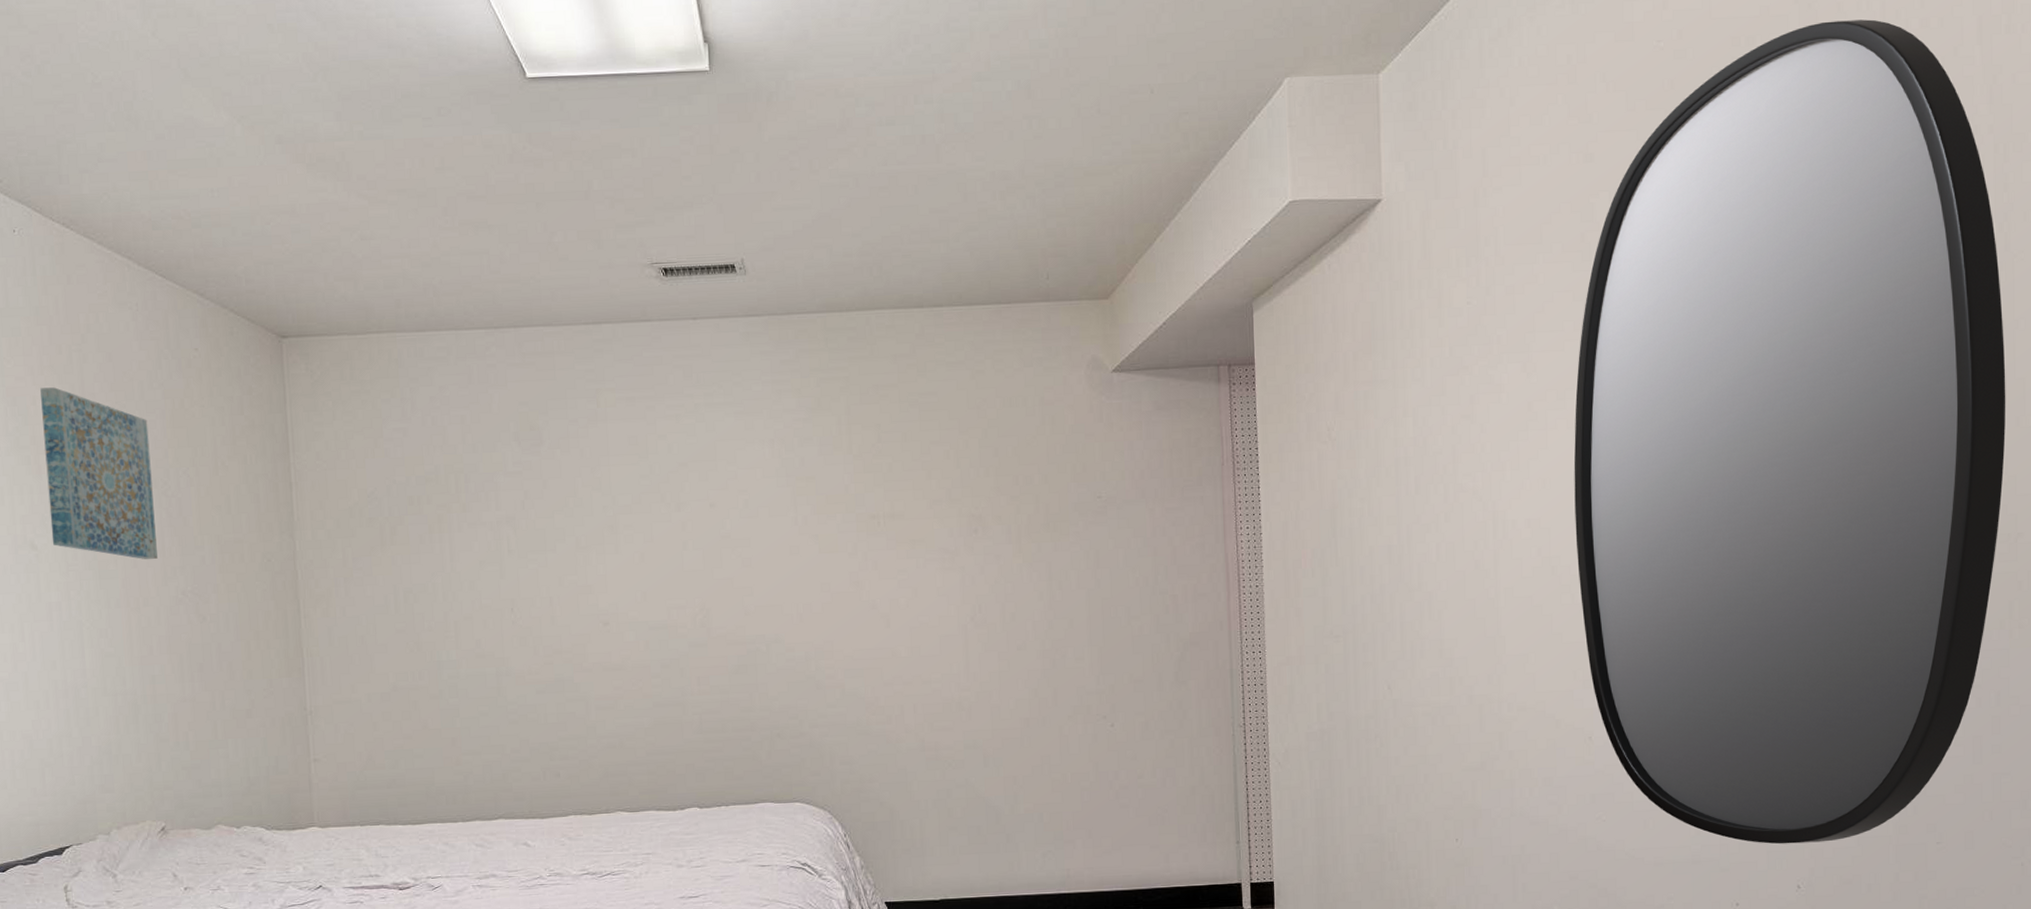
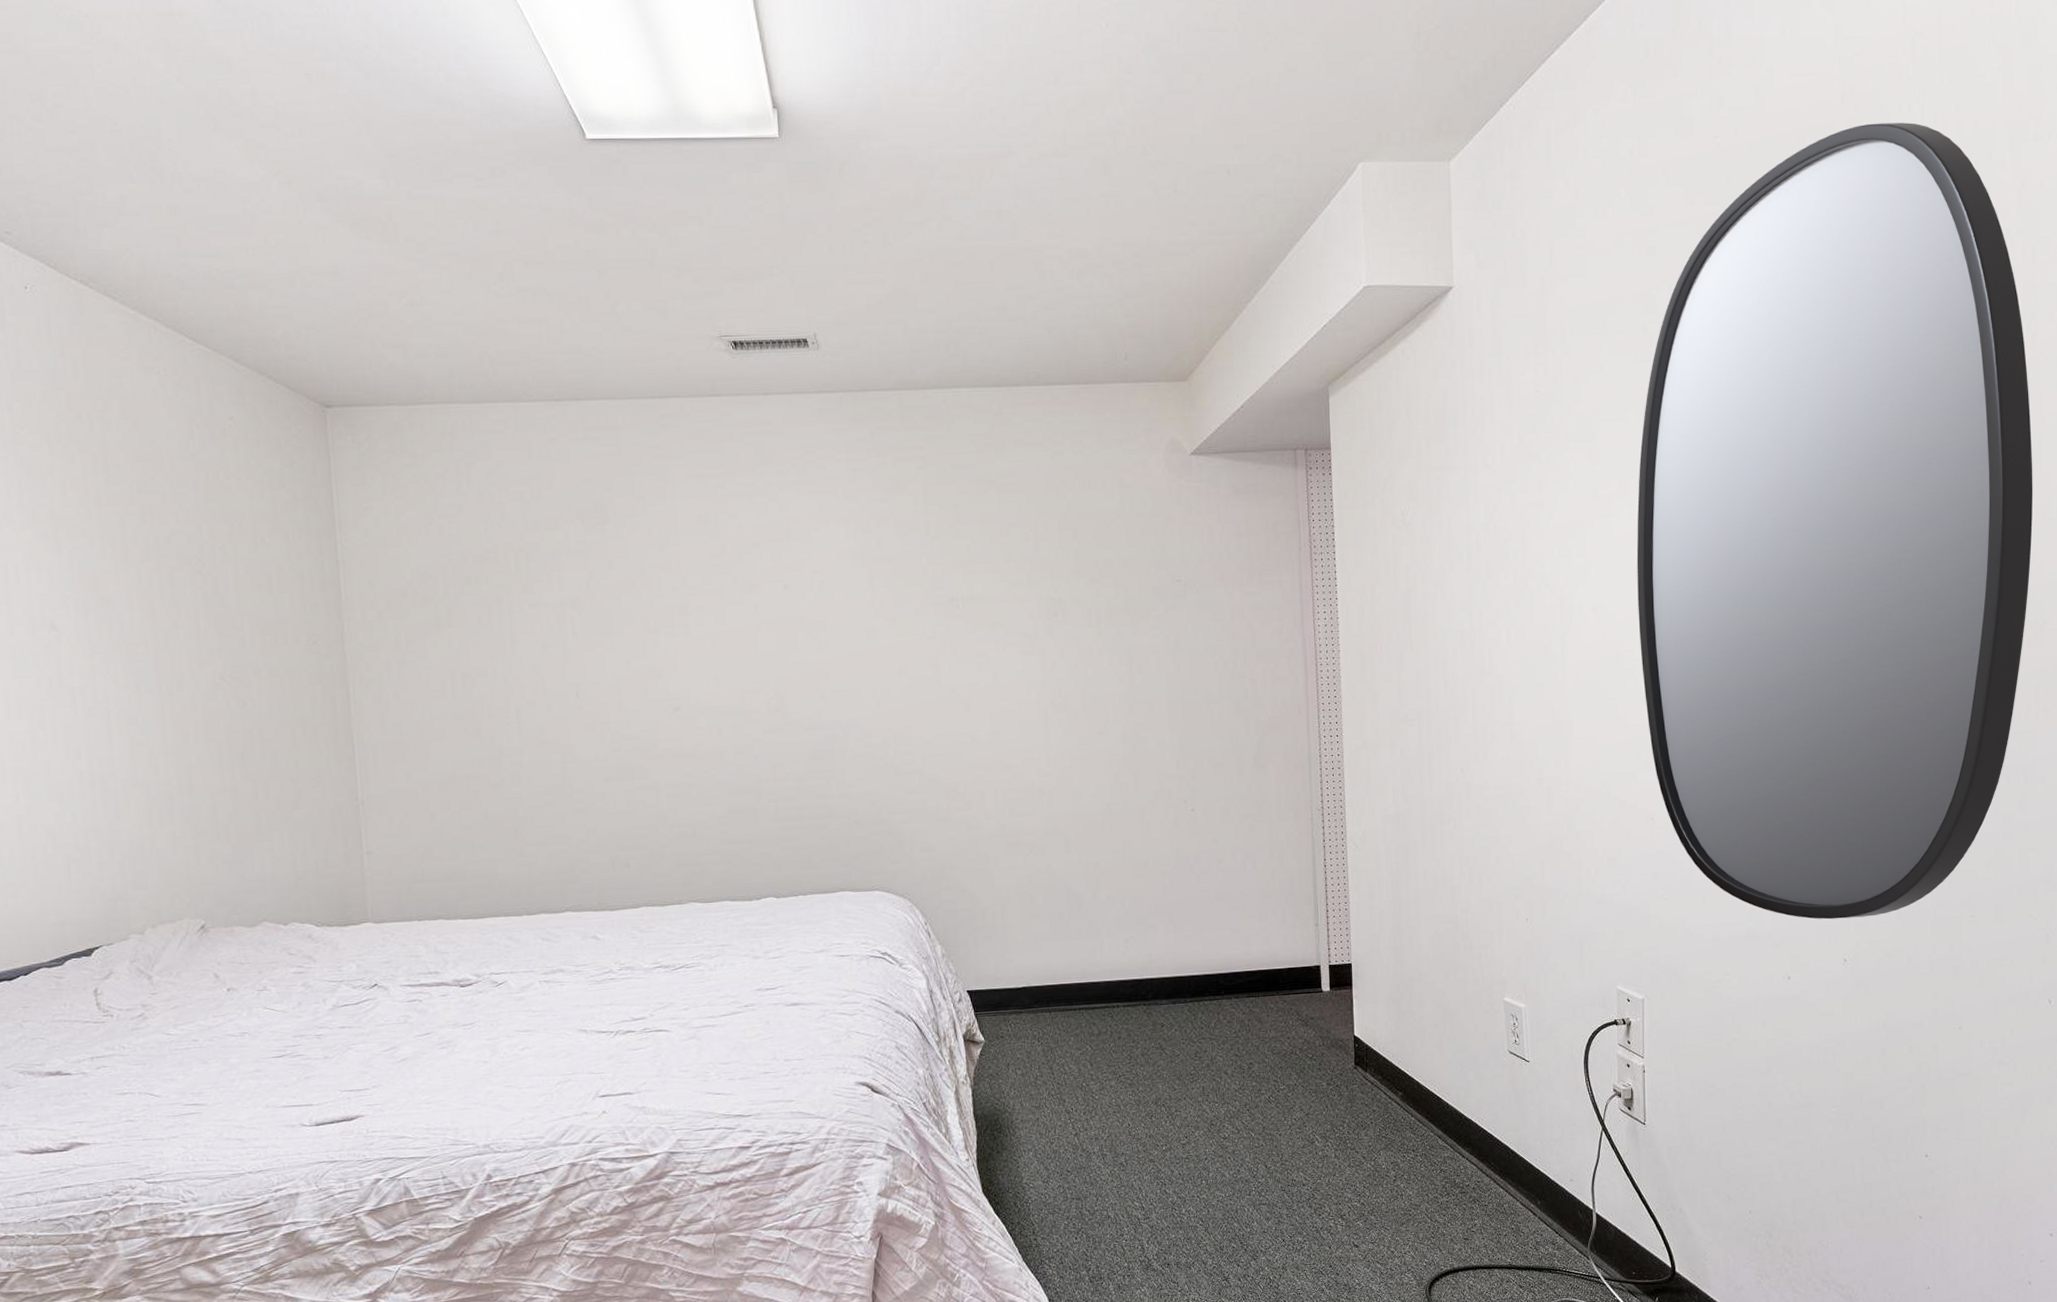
wall art: present [40,387,158,559] -> none [58,457,192,641]

